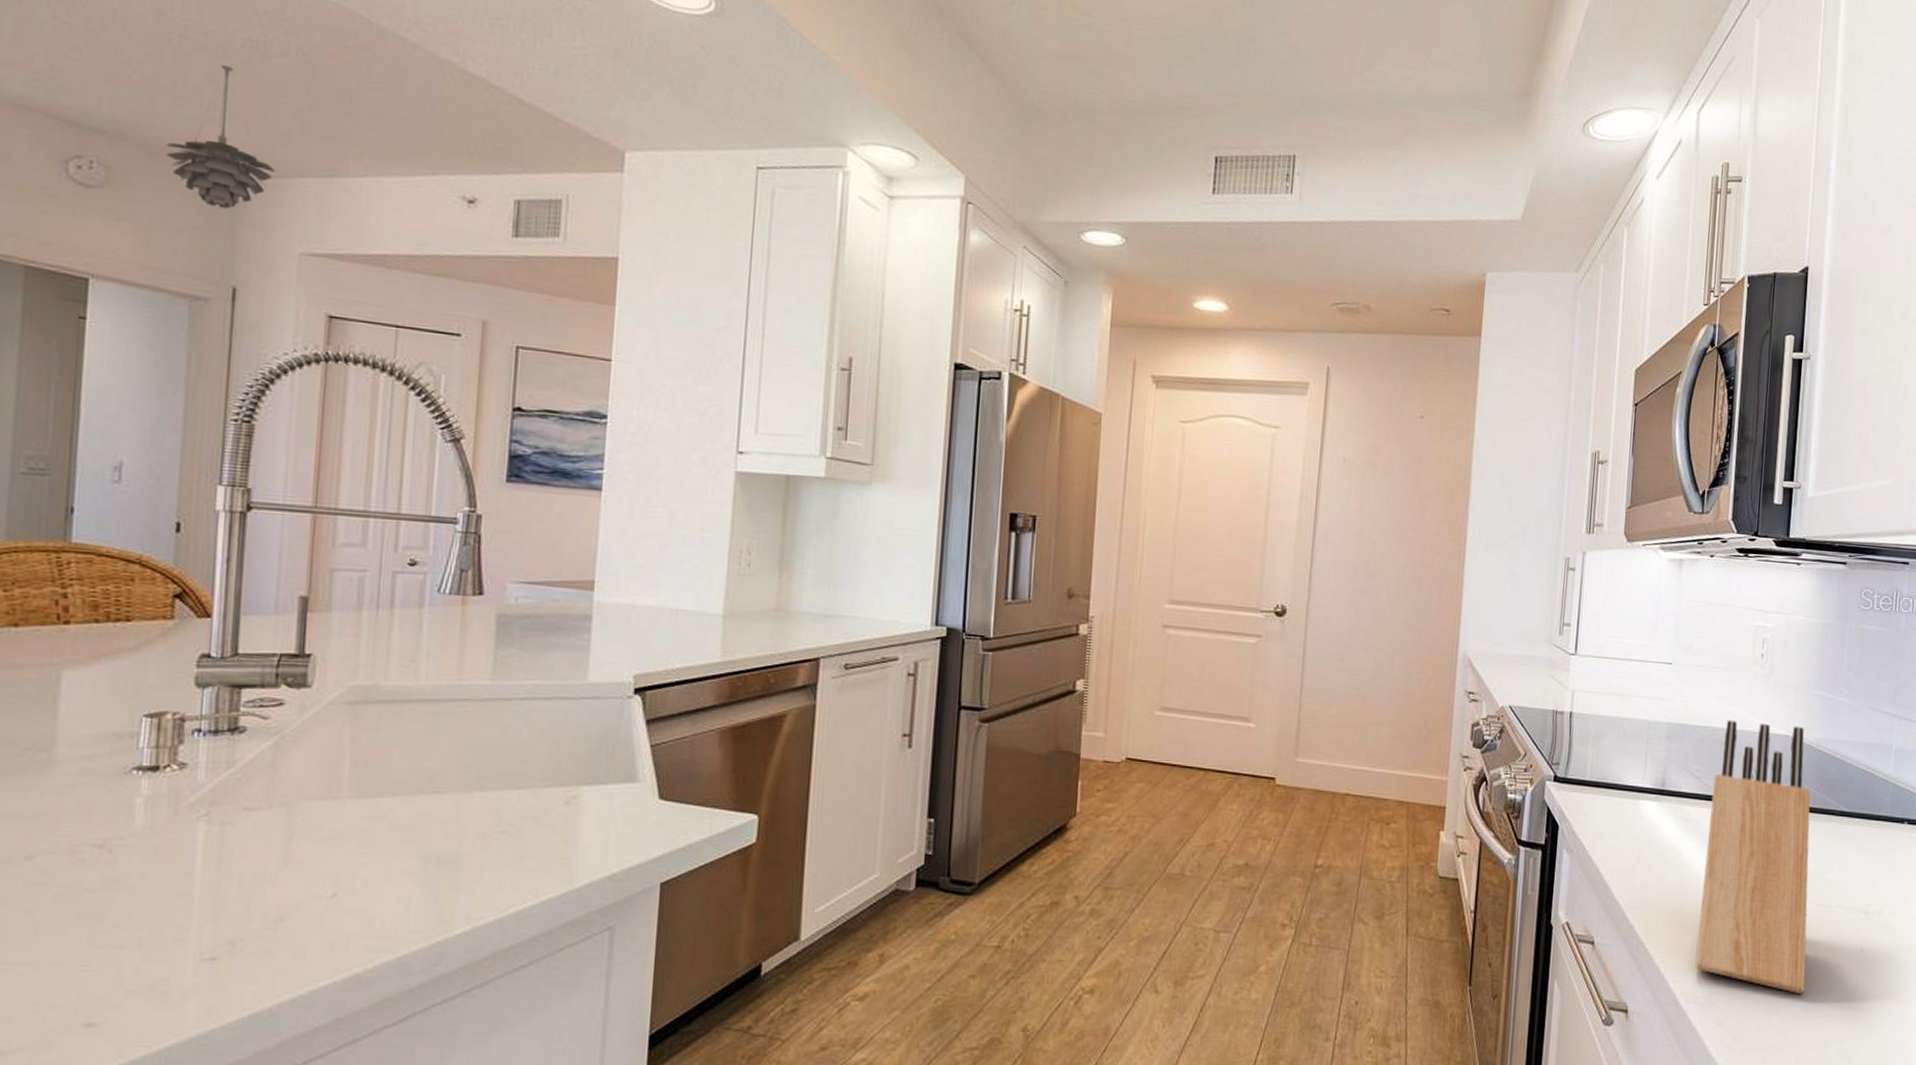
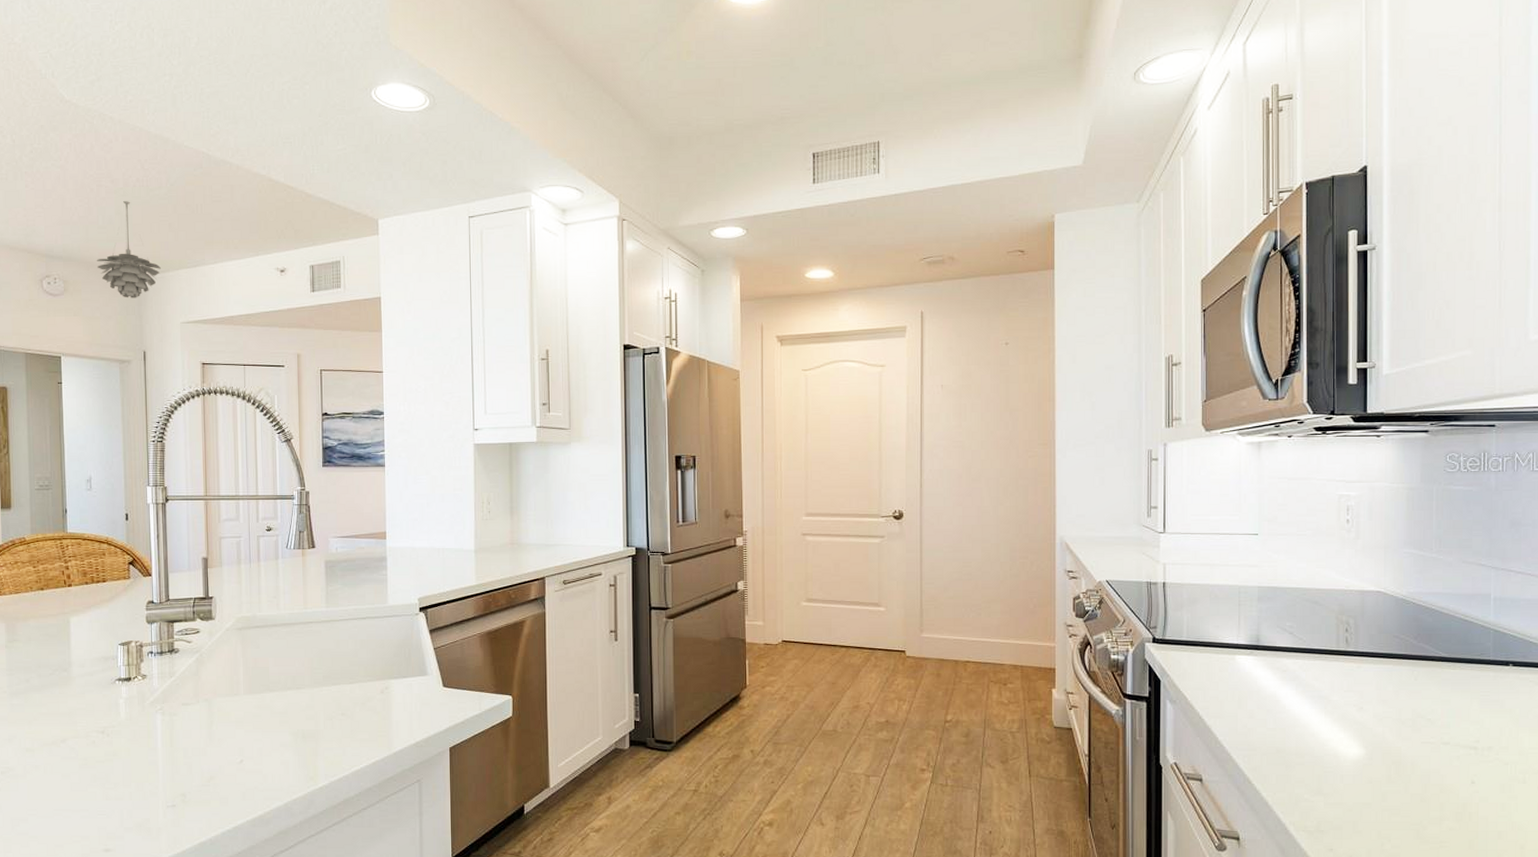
knife block: present [1695,719,1811,995] -> none [1302,580,1415,823]

